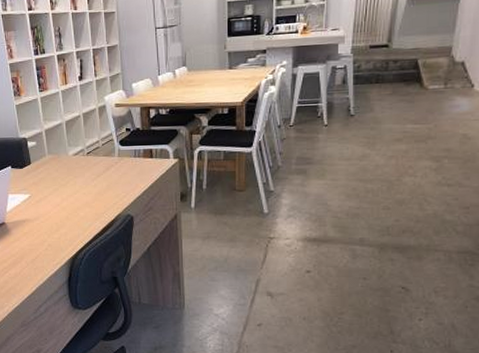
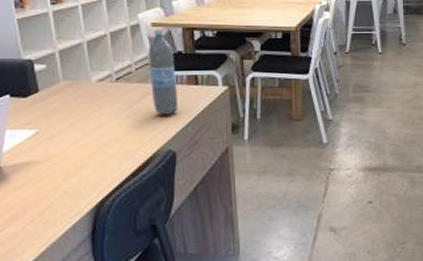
water bottle: none [112,109,136,184] -> present [148,29,179,115]

